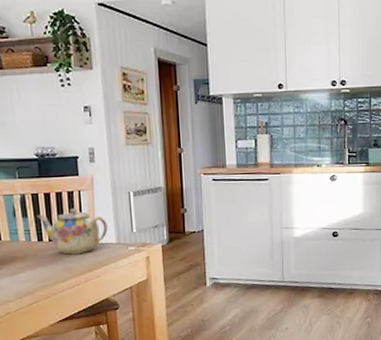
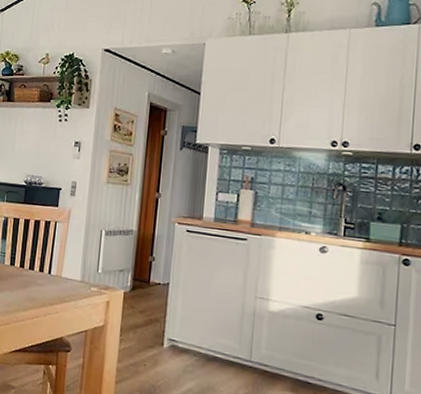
teapot: present [36,208,108,255] -> none [14,237,76,286]

